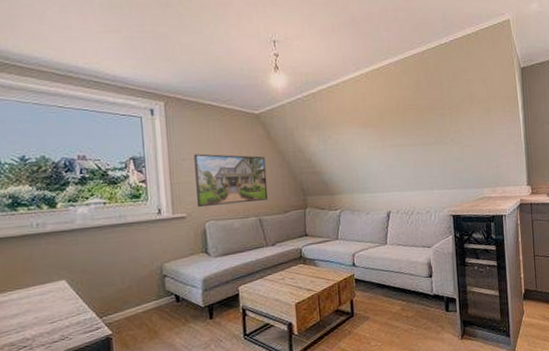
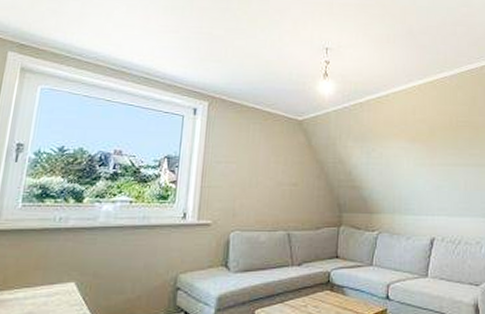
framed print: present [194,153,269,208] -> none [225,157,303,215]

